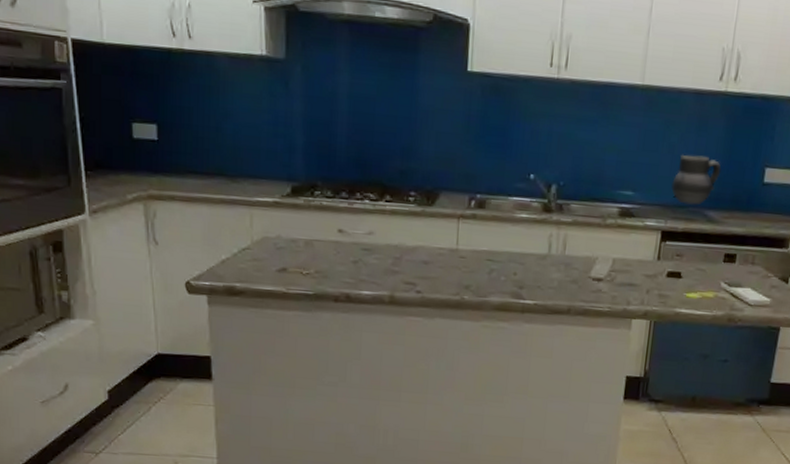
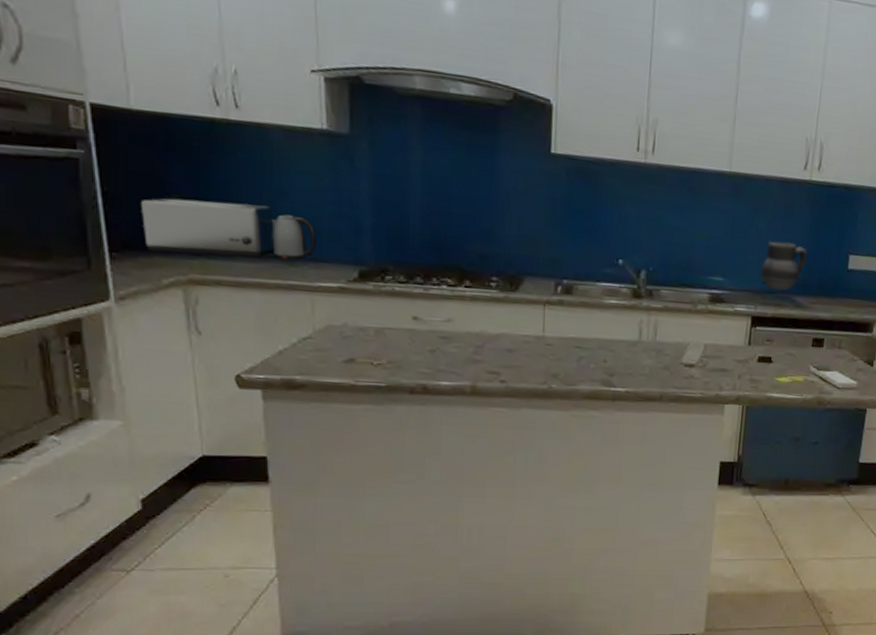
toaster: none [110,121,220,175] -> present [140,197,274,258]
kettle: none [217,135,255,177] -> present [271,214,316,260]

